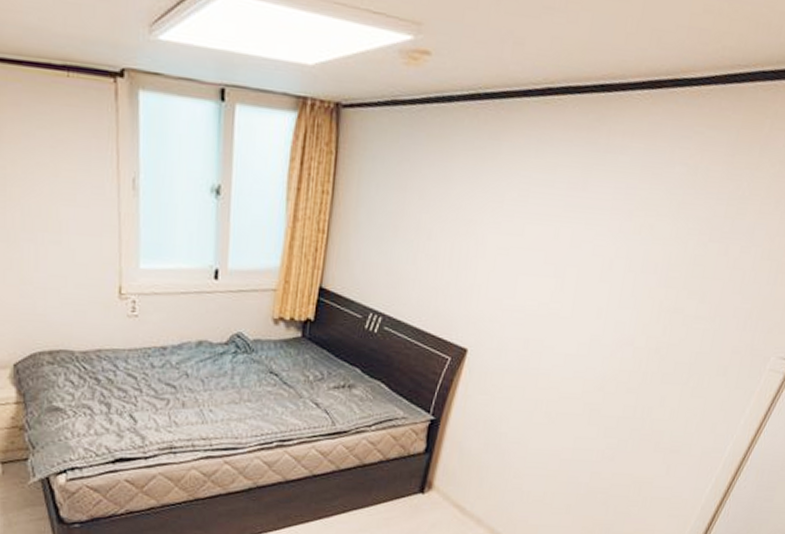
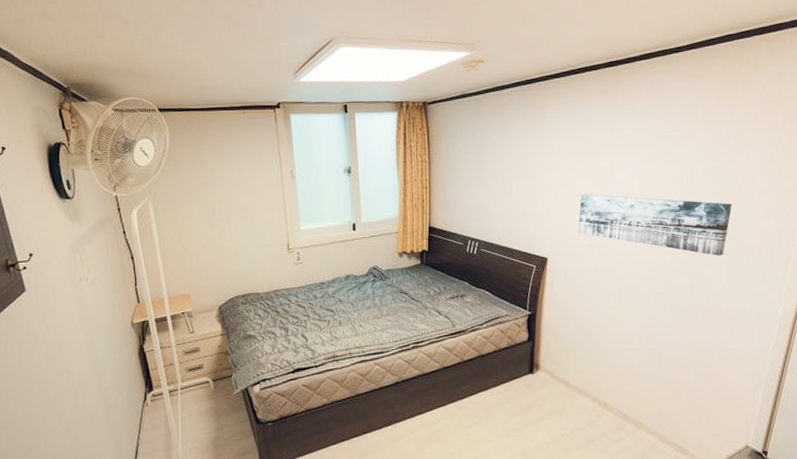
wall art: none [512,269,708,372] -> present [578,194,732,256]

